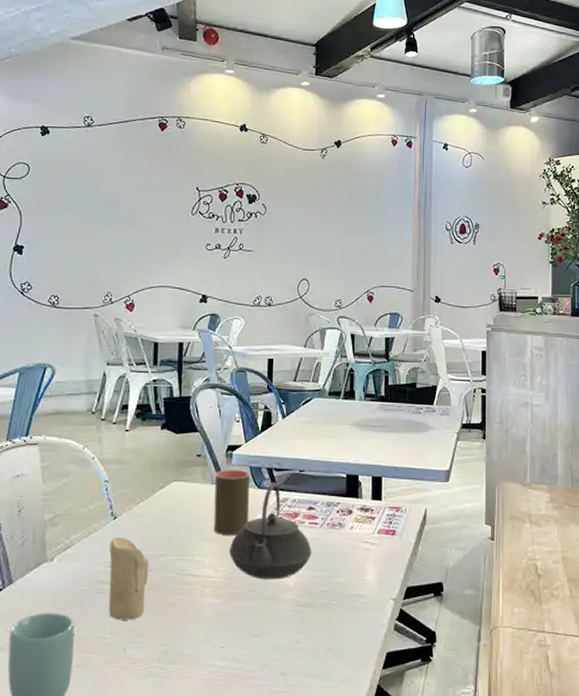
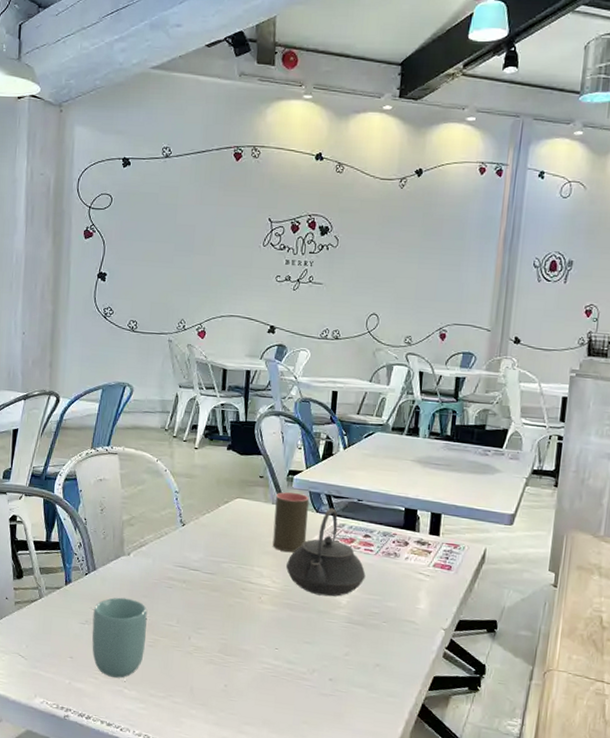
candle: present [108,536,149,620] -> none [176,541,213,614]

